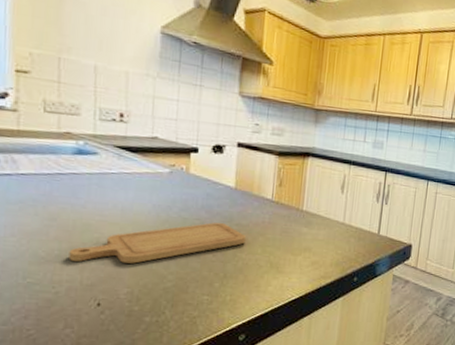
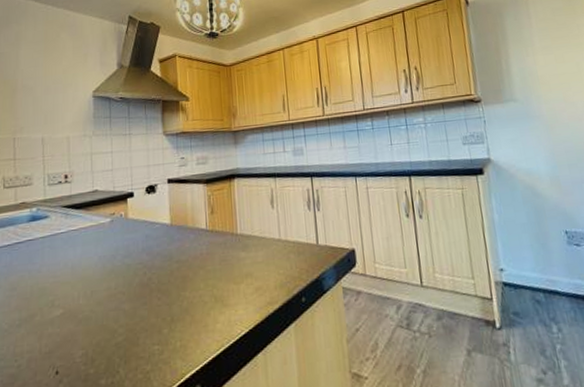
chopping board: present [69,222,247,264] -> none [28,263,188,329]

